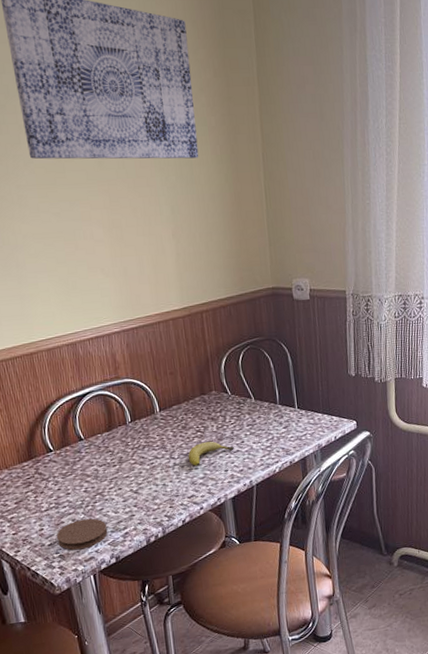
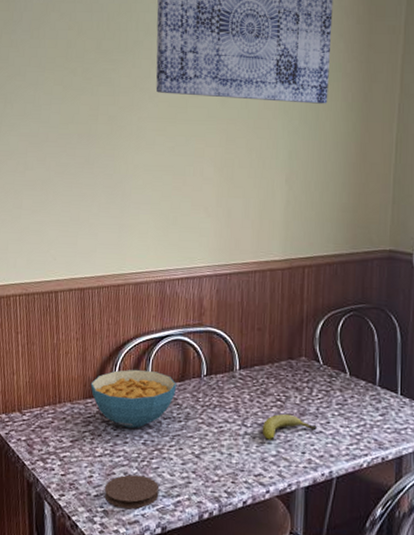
cereal bowl: none [23,426,106,481] -> present [90,369,176,428]

